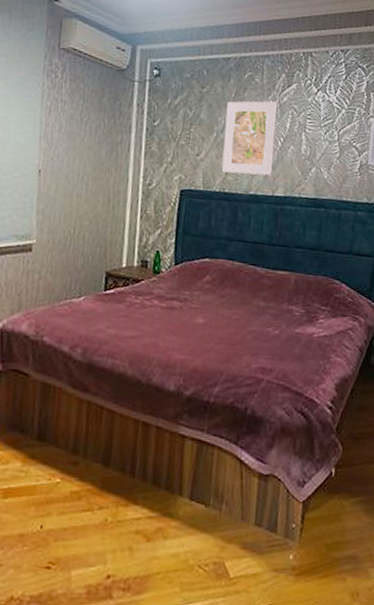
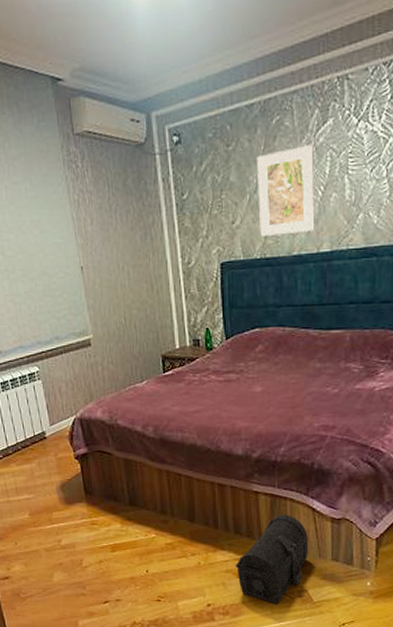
treasure chest: none [147,464,233,580] -> present [235,514,309,605]

